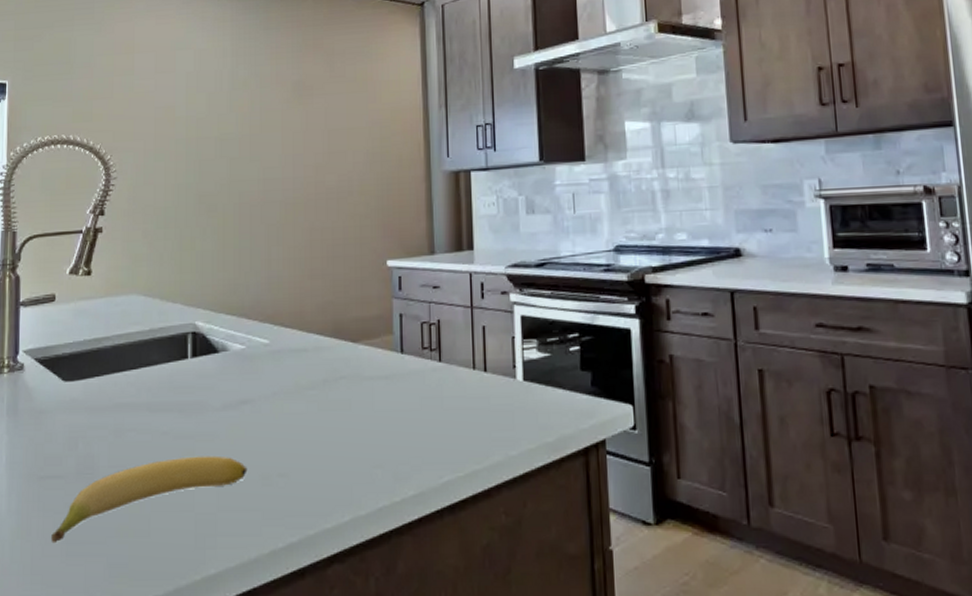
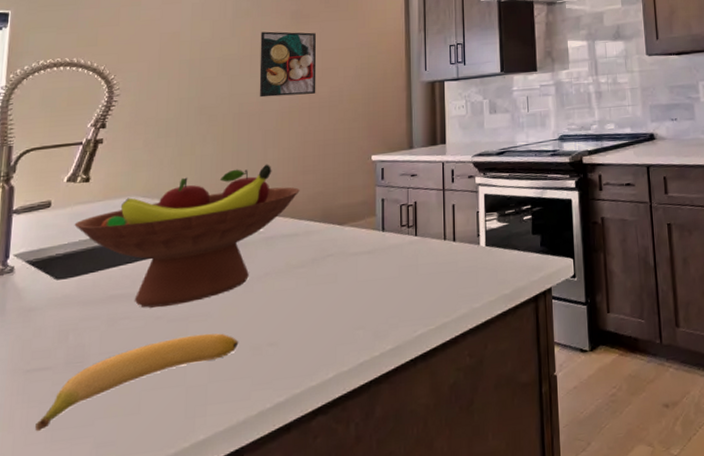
fruit bowl: none [78,264,308,421] -> present [74,164,300,308]
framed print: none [260,106,323,186] -> present [259,31,317,98]

